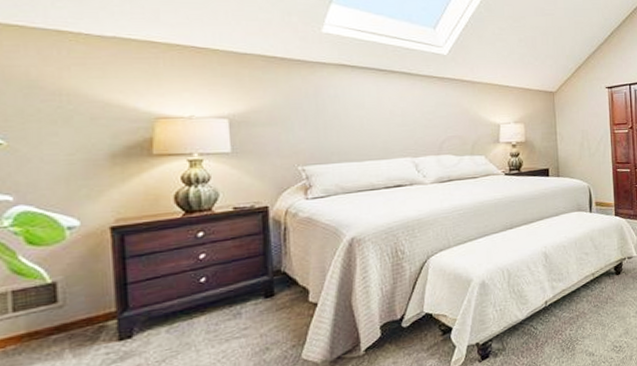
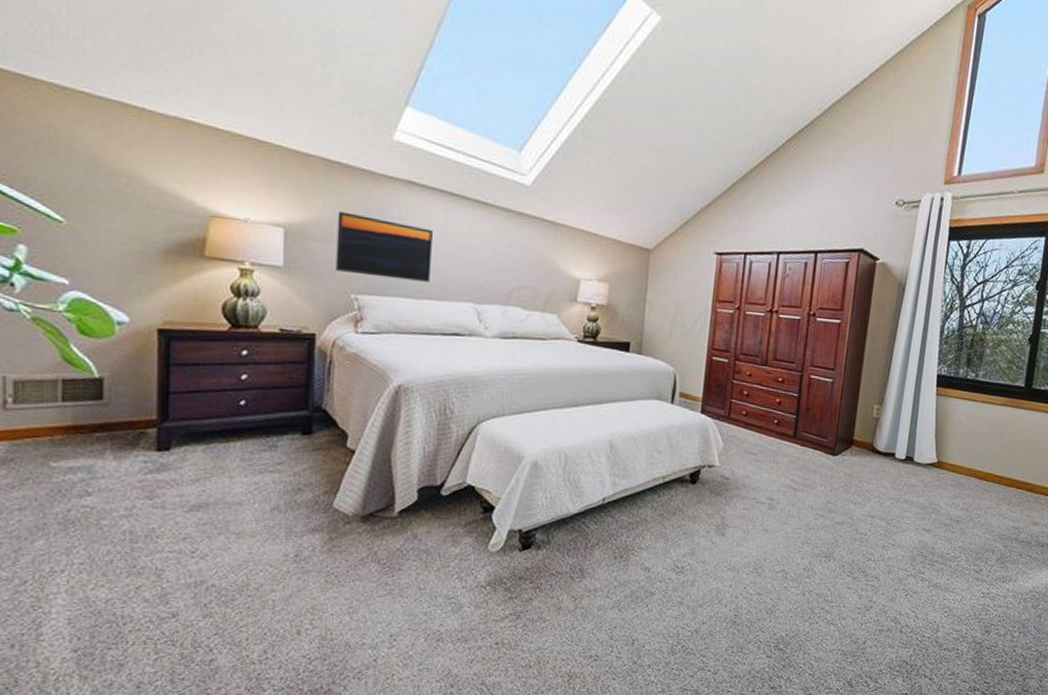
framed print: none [278,97,369,149] -> present [335,211,434,282]

